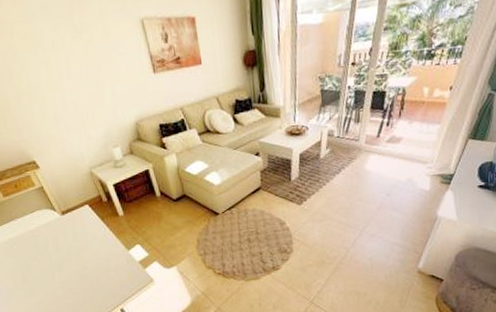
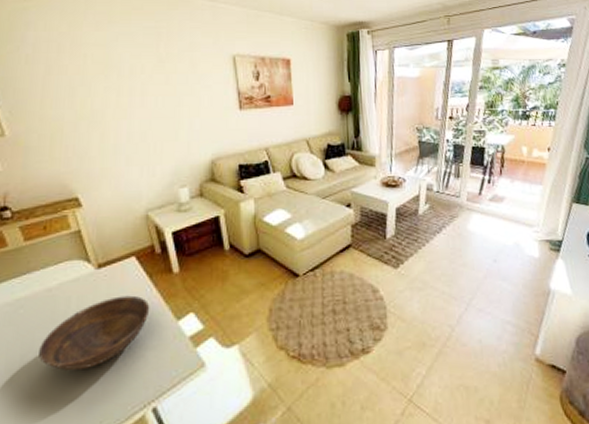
bowl: none [34,233,107,286] -> present [39,295,150,371]

